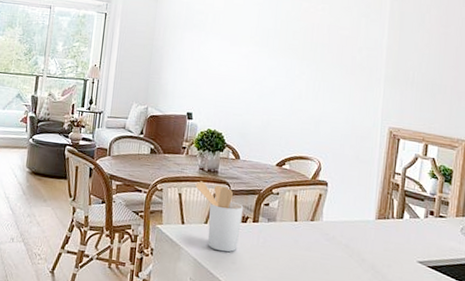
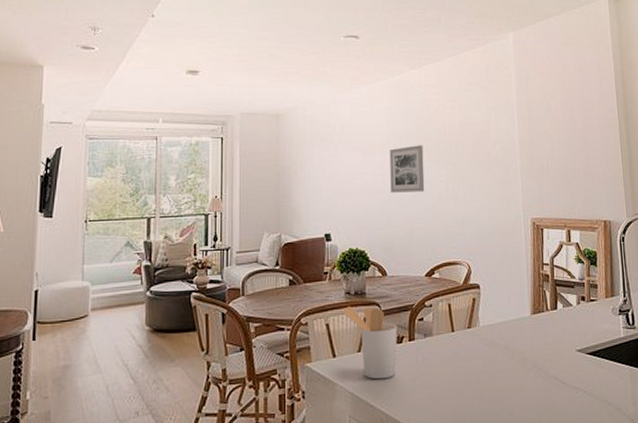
wall art: none [253,41,290,87] -> present [389,145,425,193]

